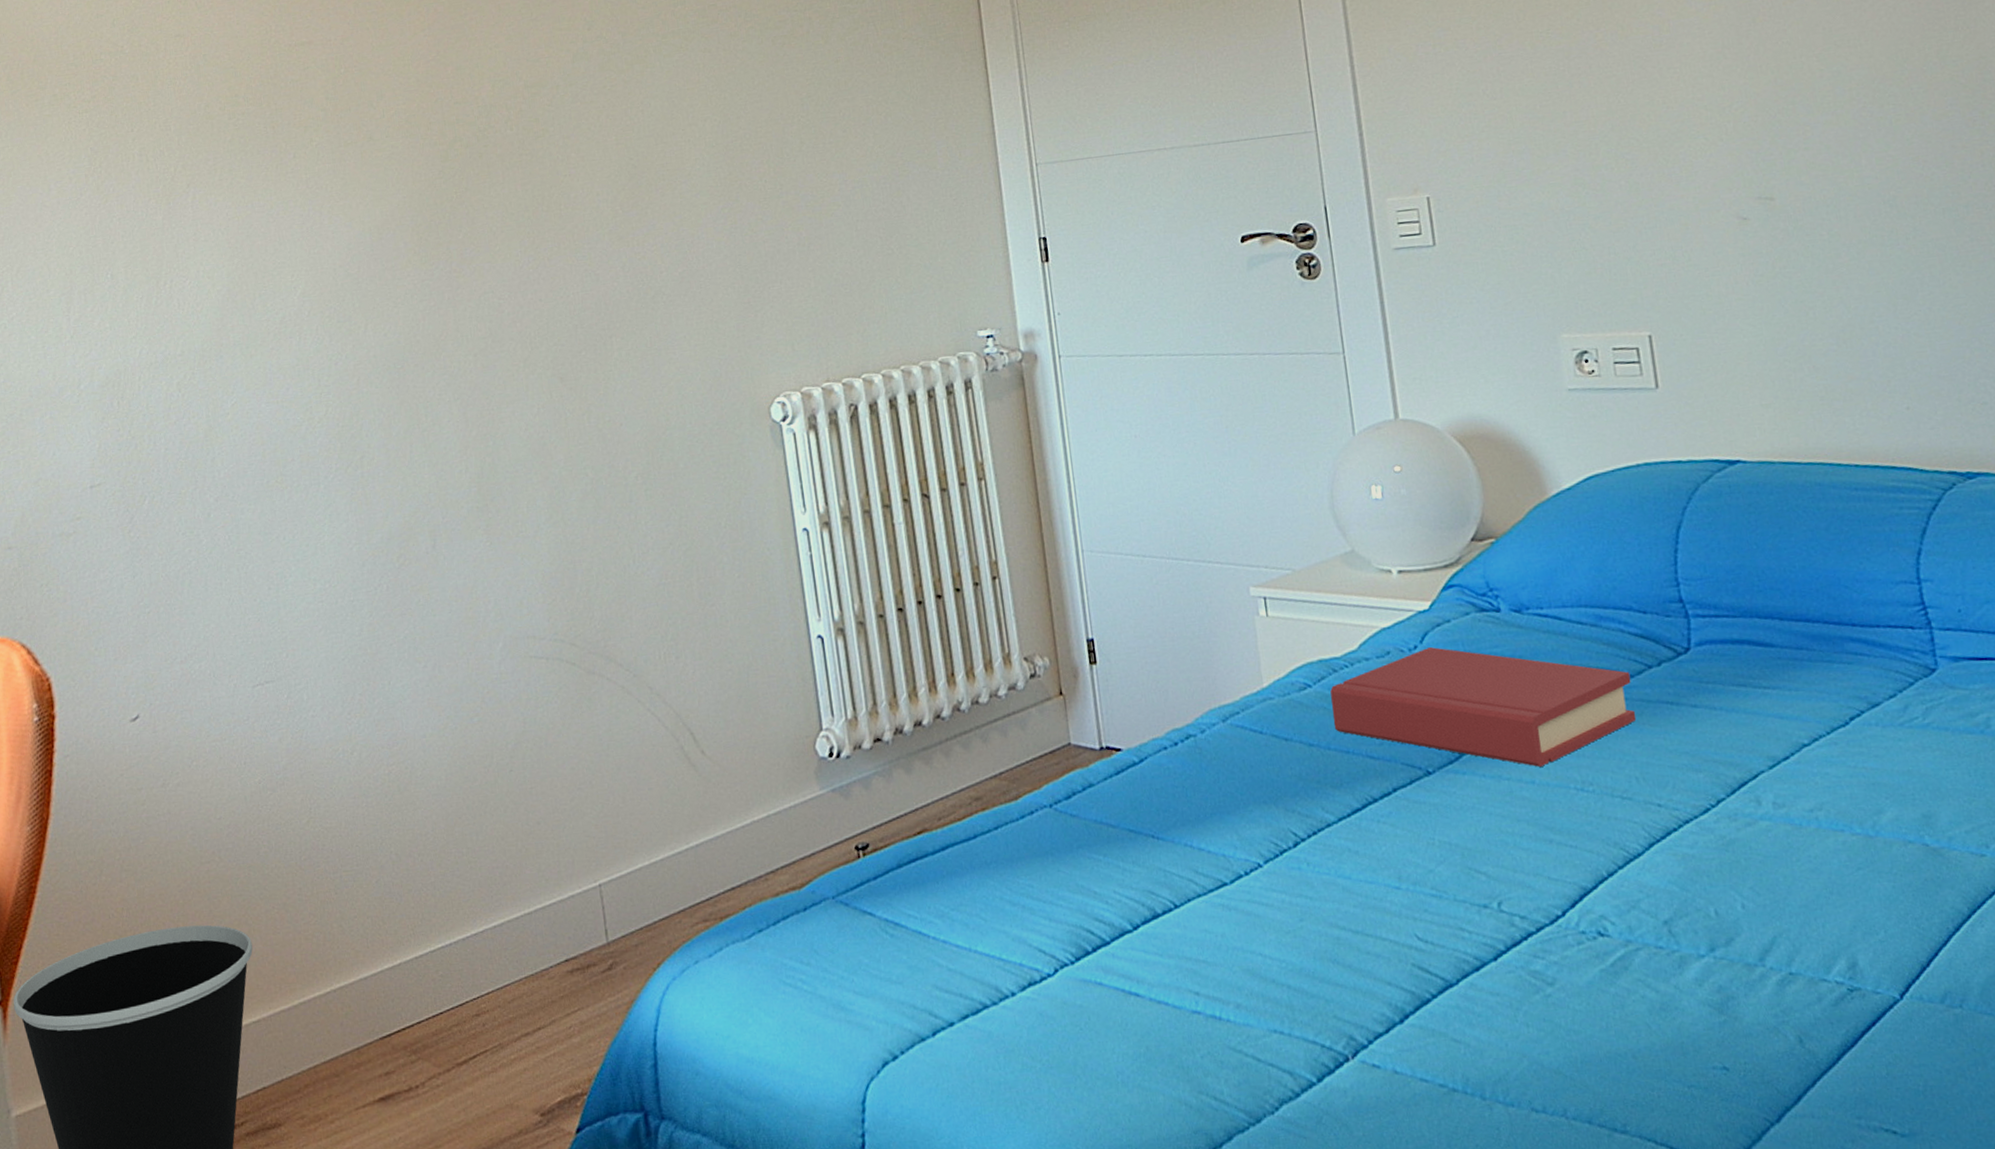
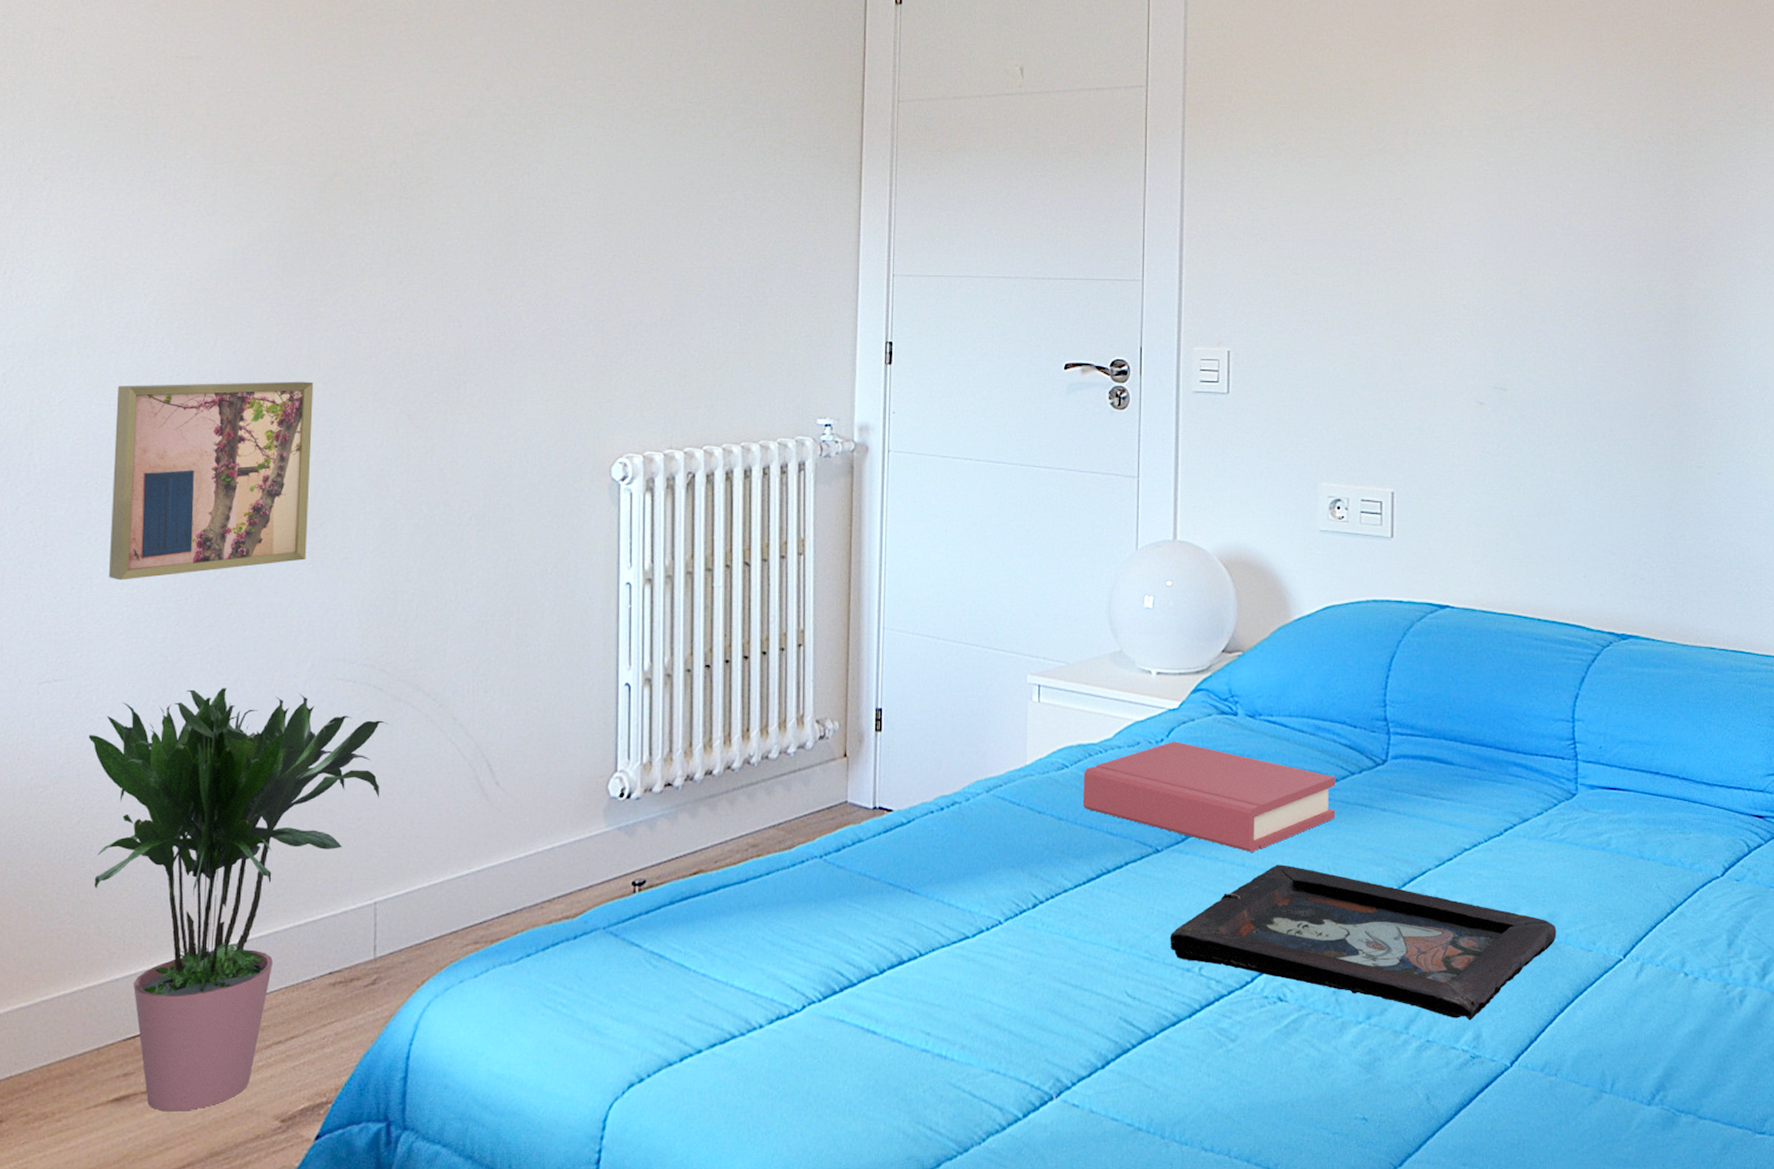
wall art: none [283,355,483,577] -> present [109,381,314,580]
potted plant: none [305,675,589,1110] -> present [88,688,389,1112]
decorative tray: none [1457,778,1937,947] -> present [1170,865,1557,1020]

